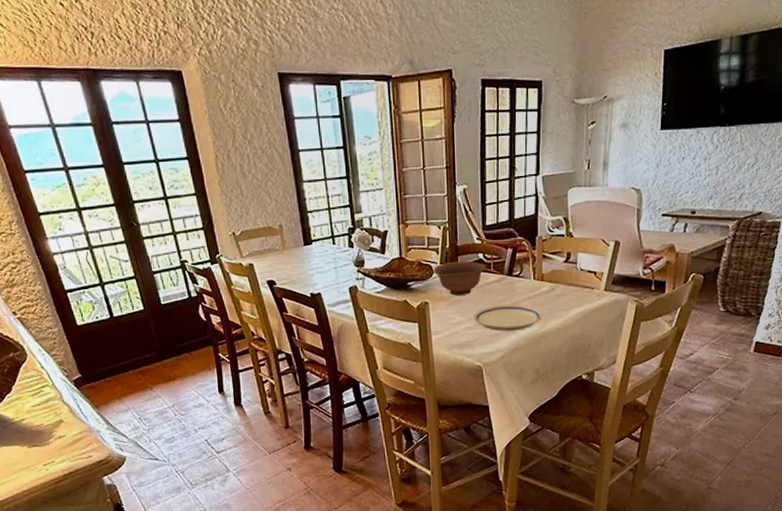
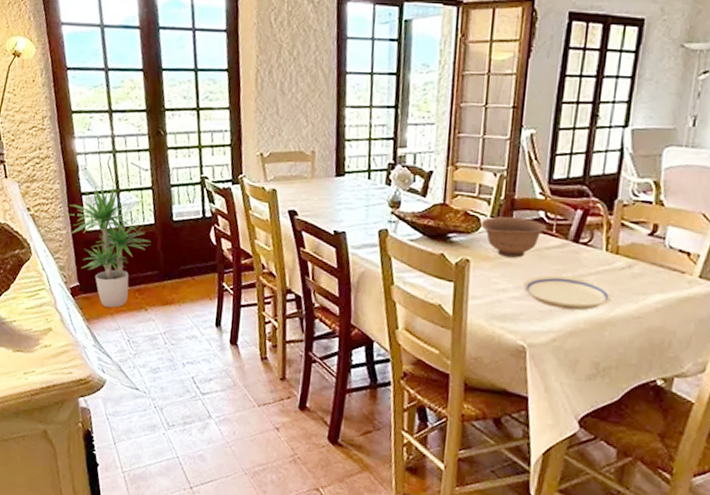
potted plant: none [54,280,144,392] -> present [66,184,151,308]

